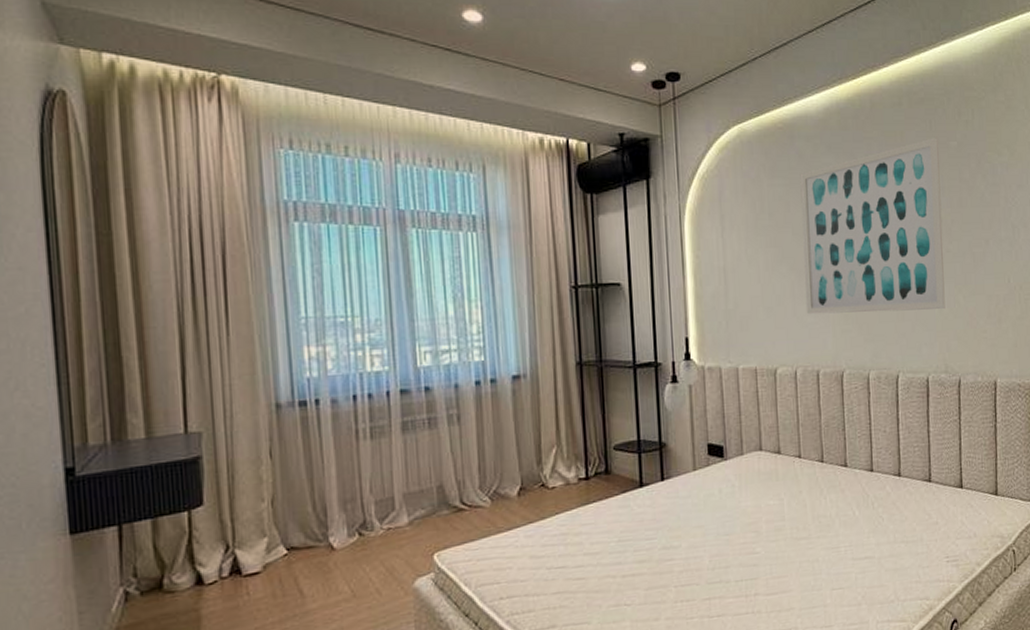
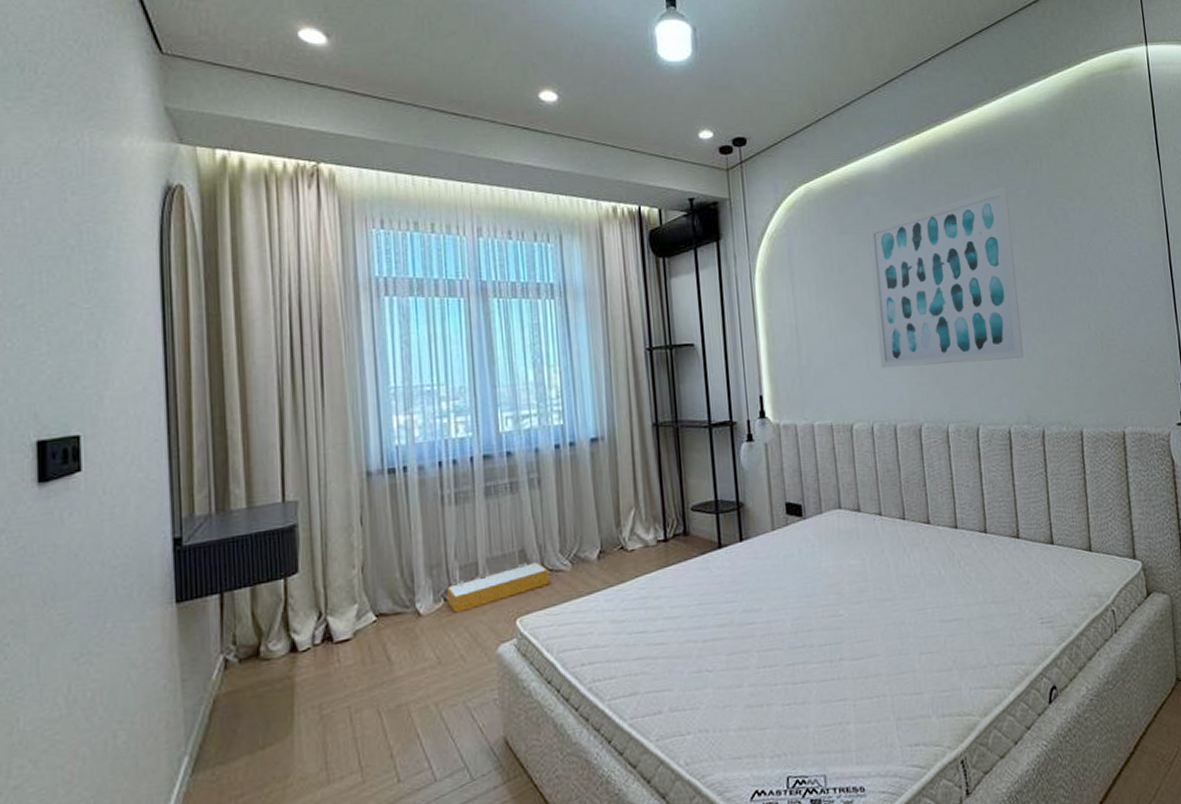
storage bin: none [362,498,468,548] -> present [447,562,549,614]

